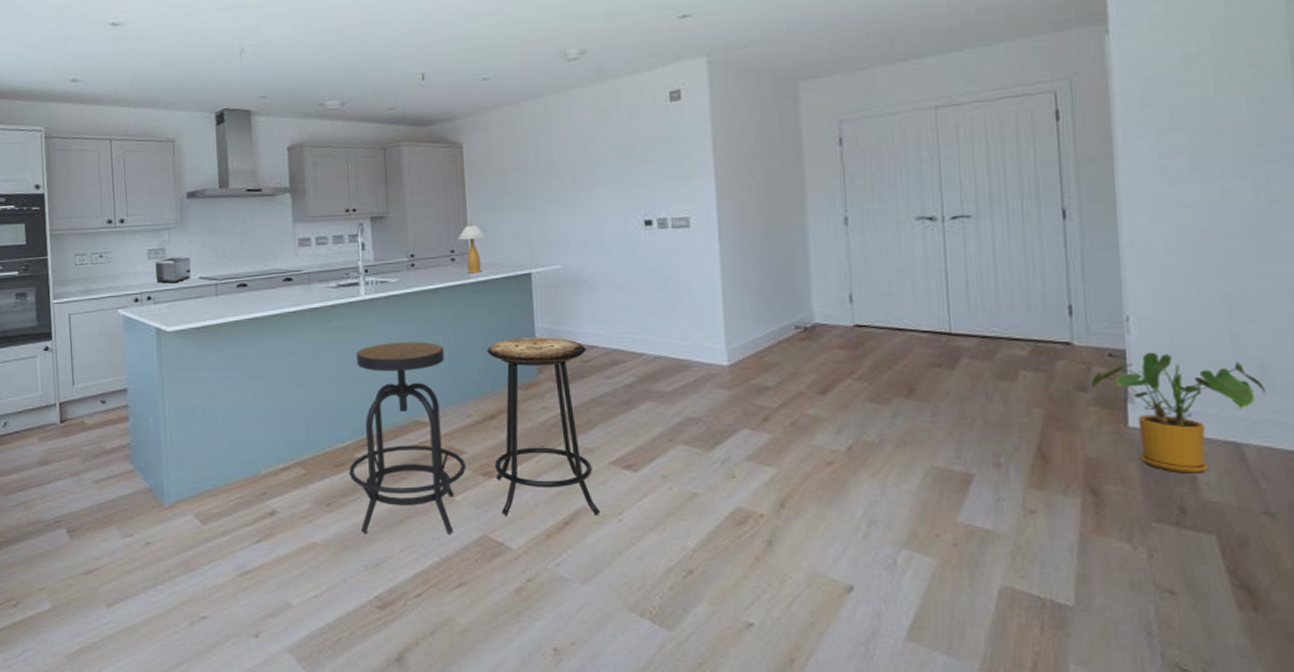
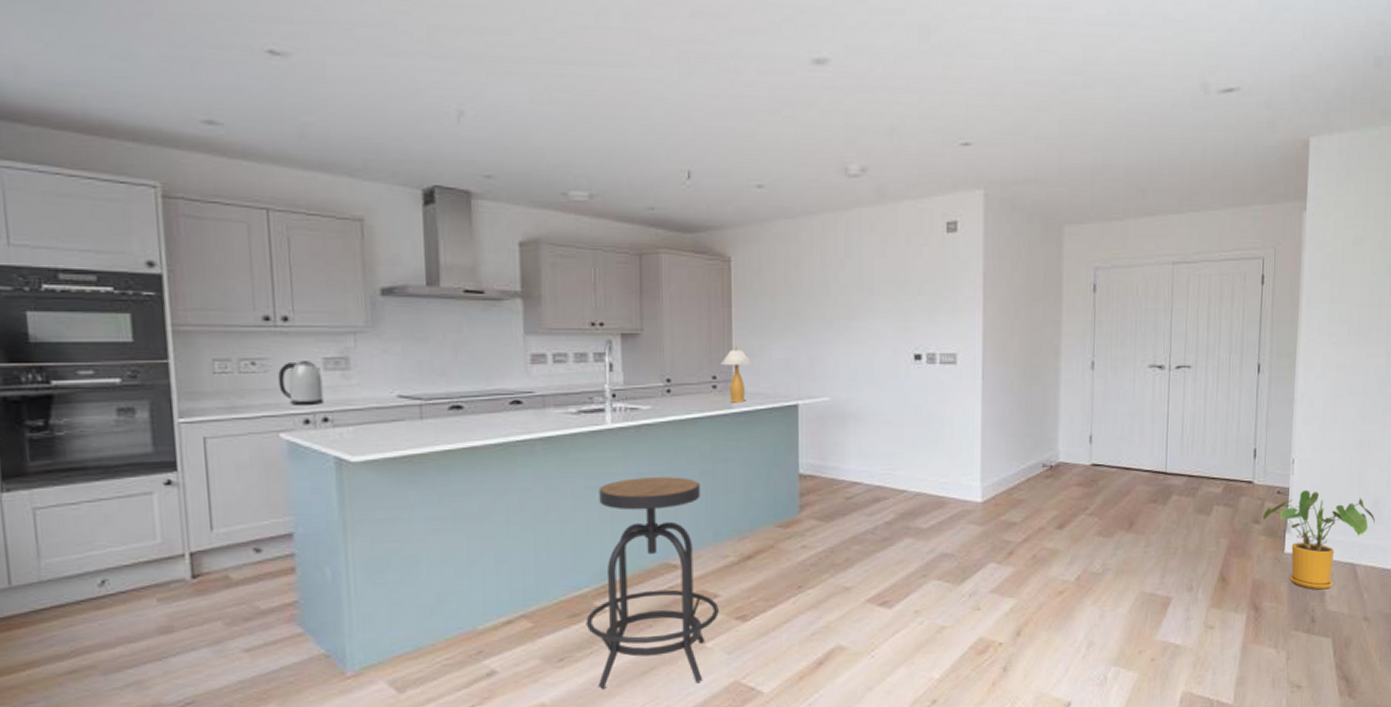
kettle: none [117,253,148,287] -> present [278,361,324,405]
toaster: present [155,256,191,284] -> none [335,369,386,402]
bar stool: present [487,337,601,515] -> none [747,473,854,659]

